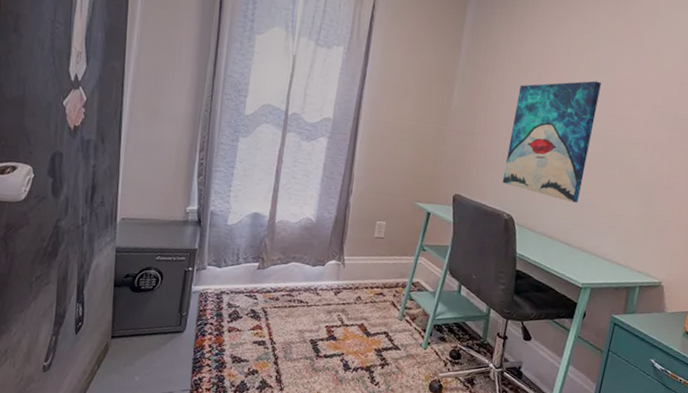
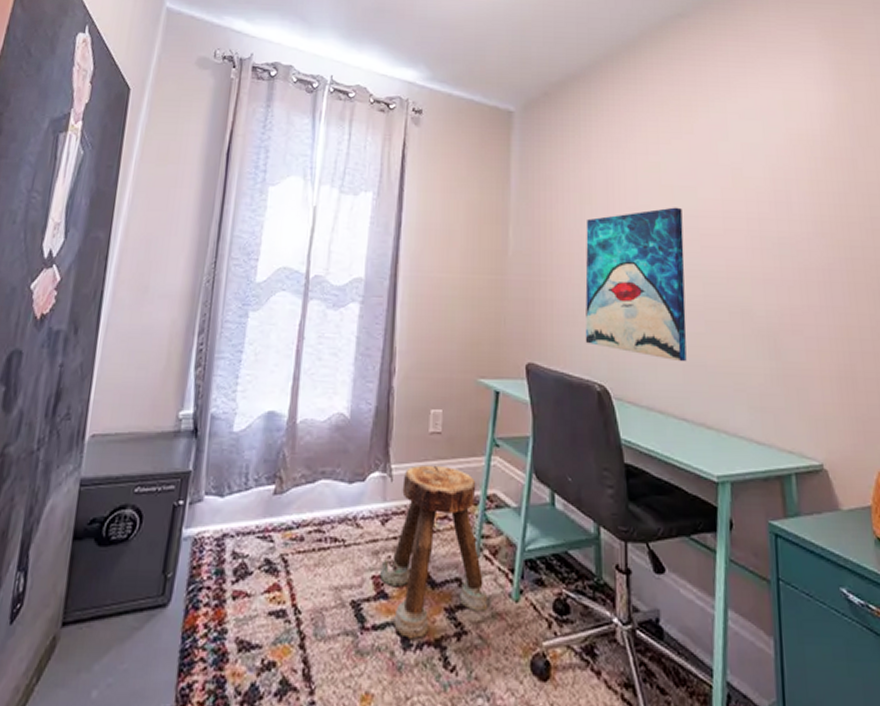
stool: none [330,258,406,365] -> present [379,464,488,640]

